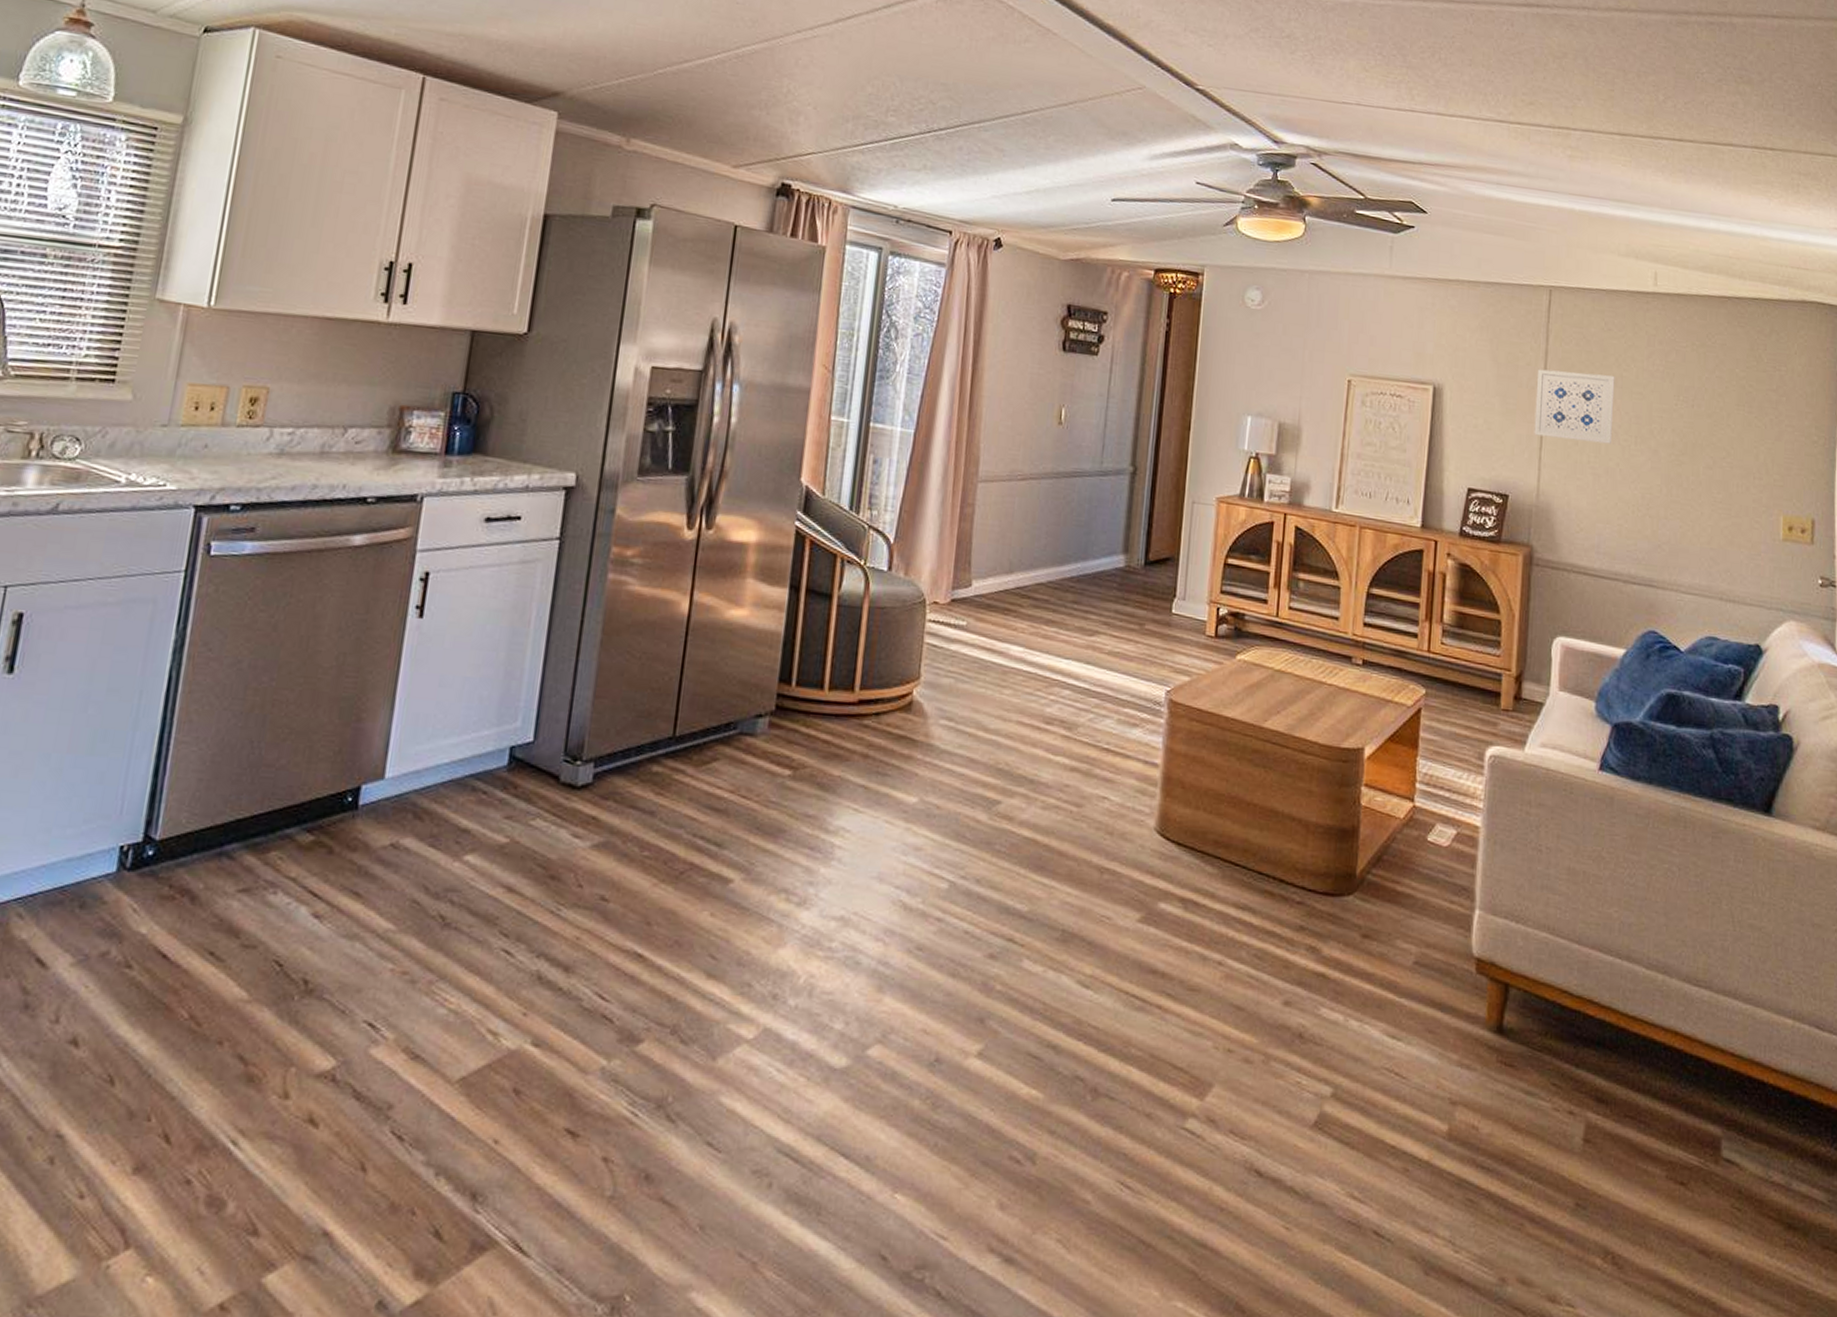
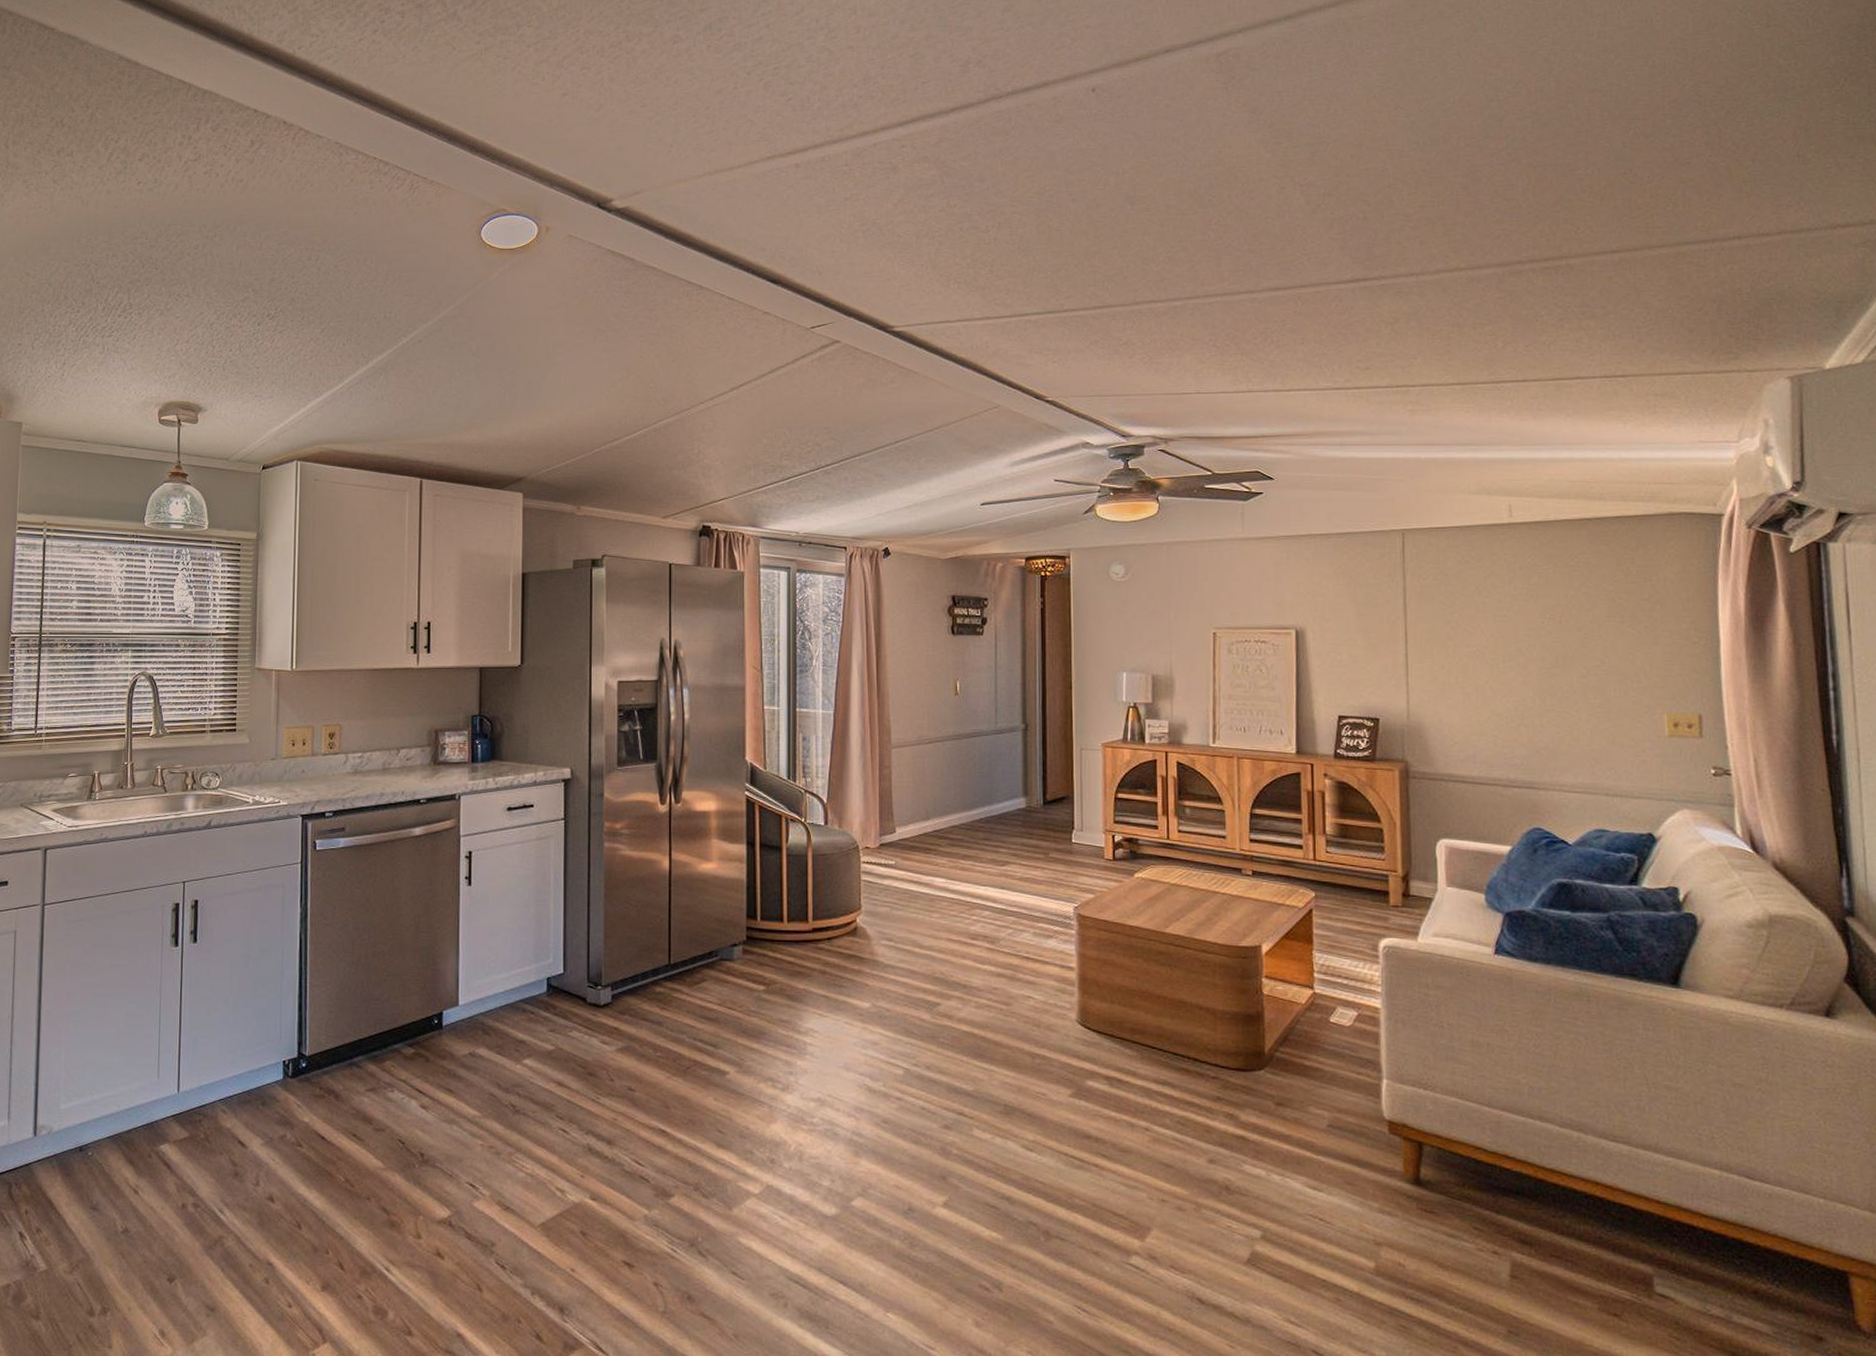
wall art: present [1534,368,1615,444] -> none [1397,603,1478,665]

